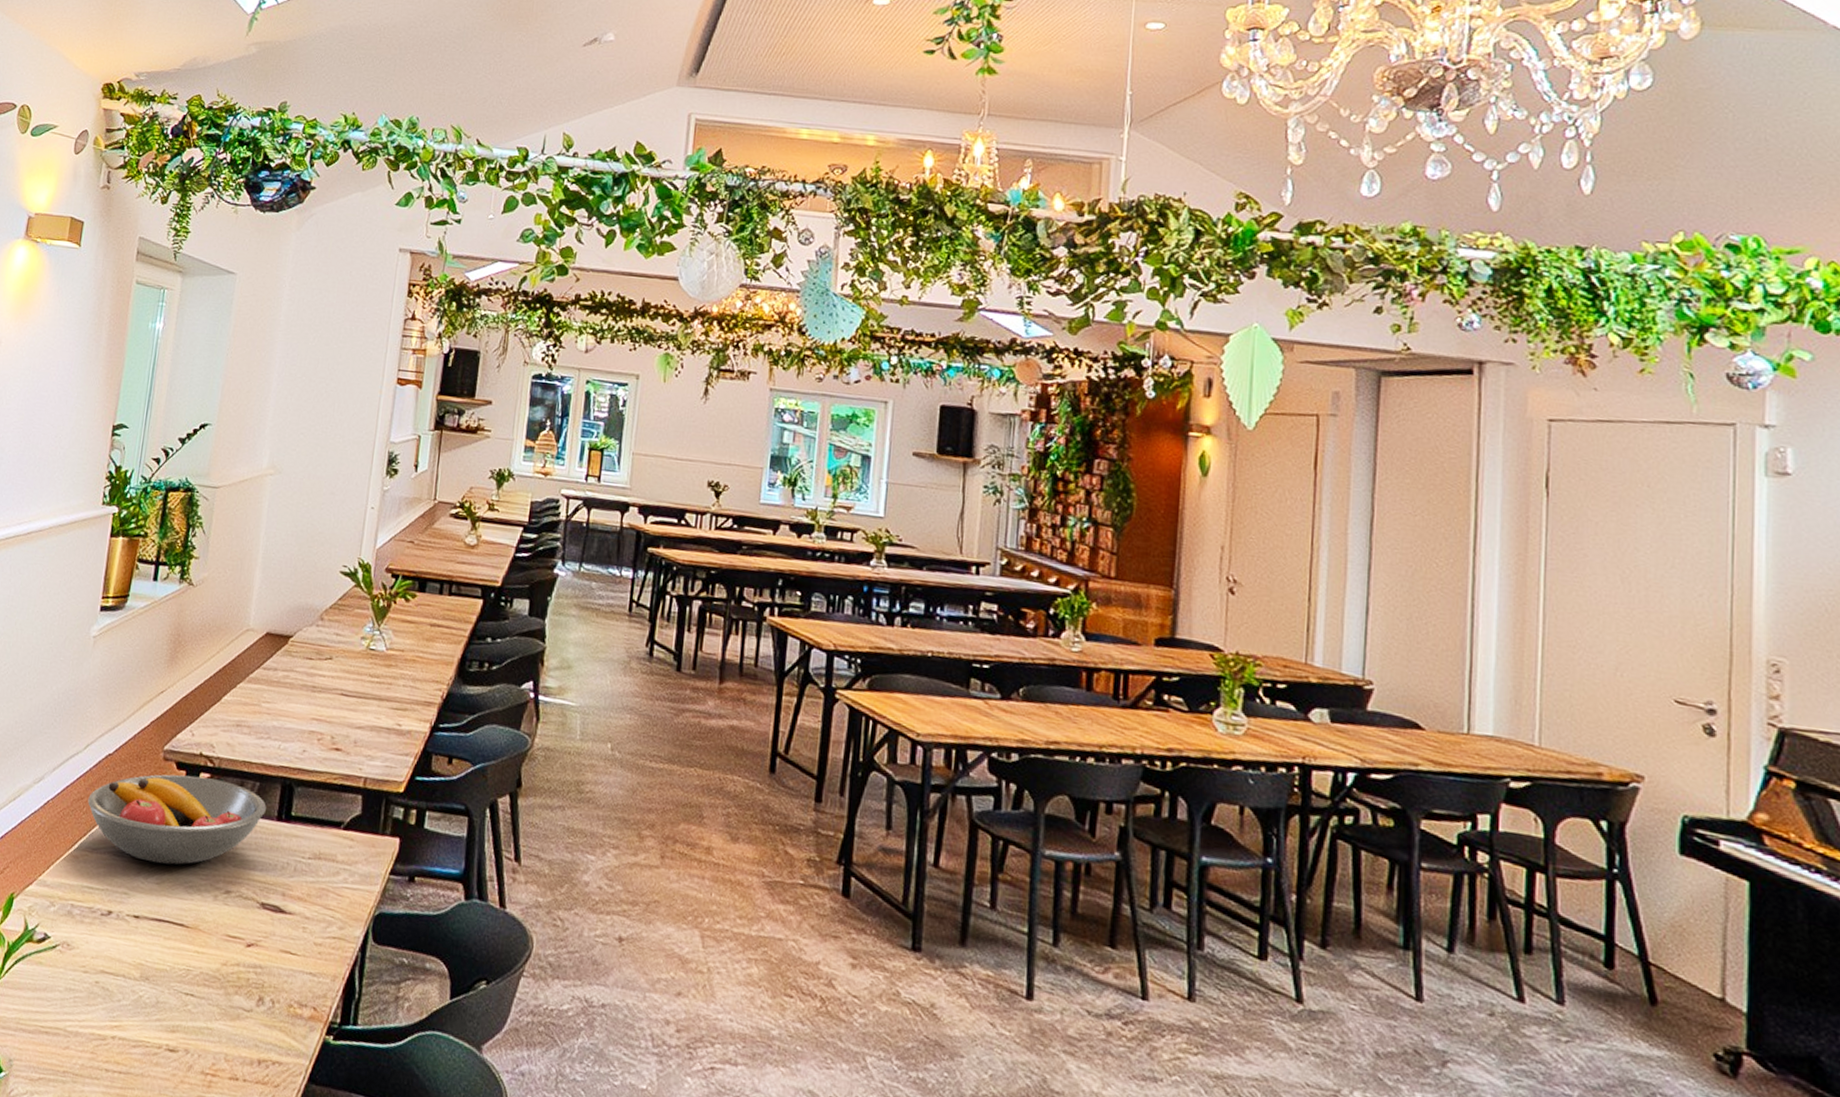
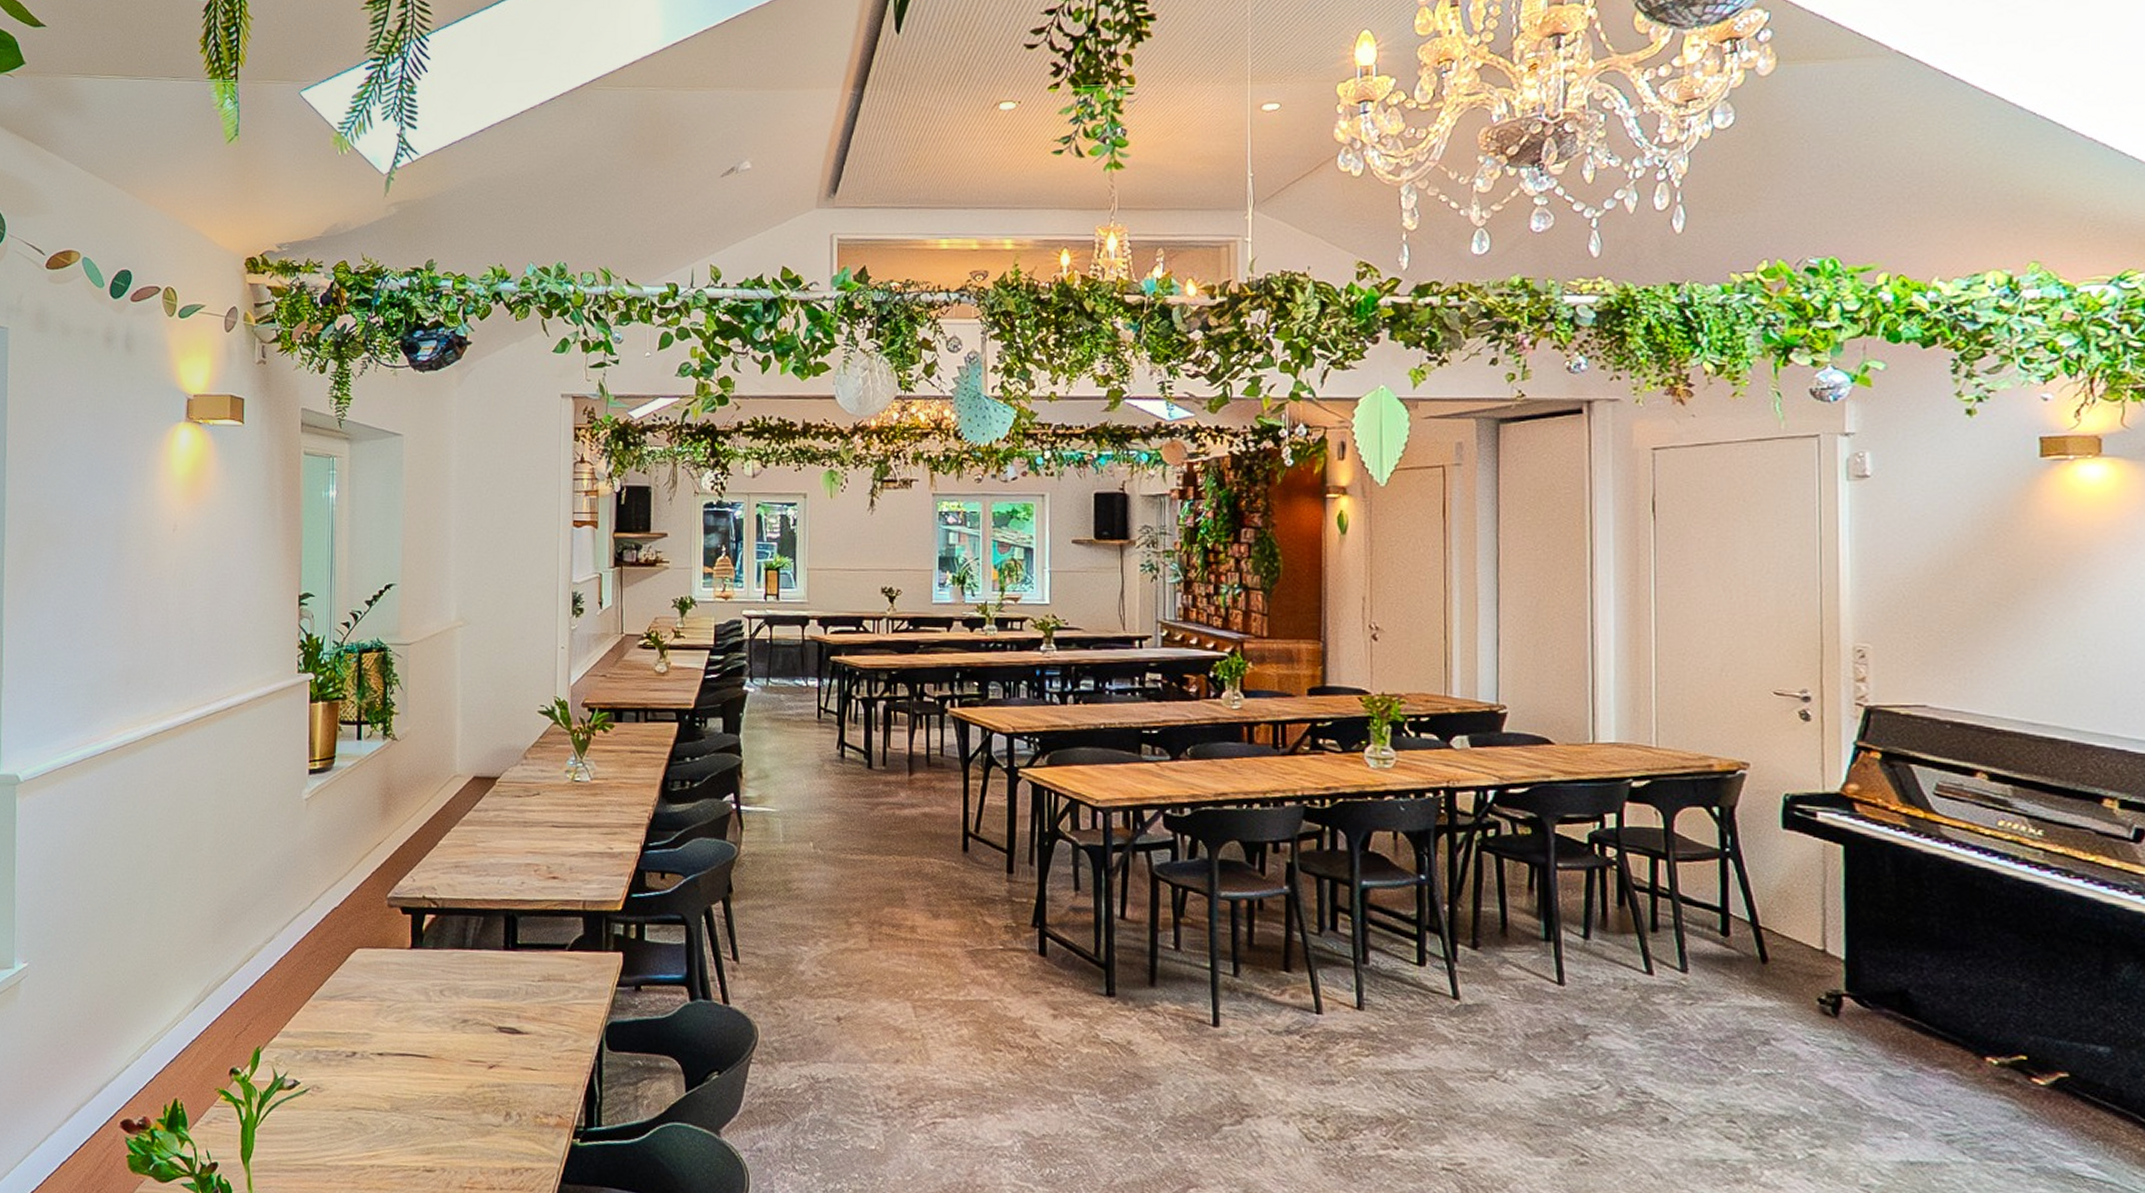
fruit bowl: present [87,774,266,865] -> none [320,918,492,1003]

